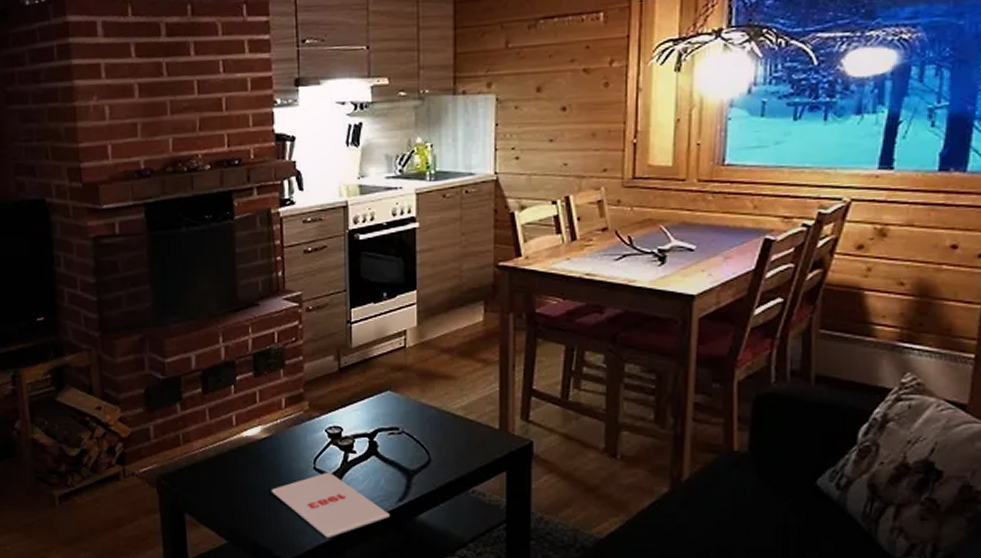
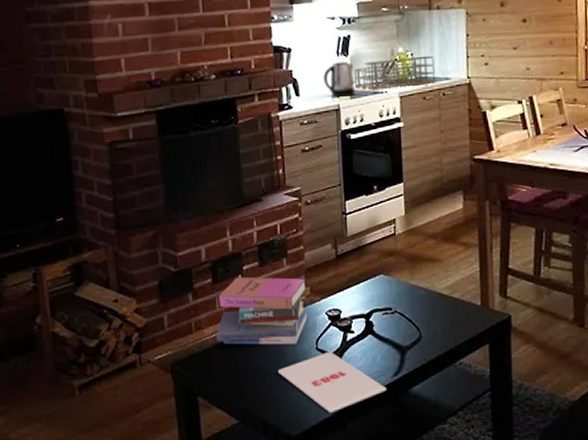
books: none [205,387,305,463] -> present [215,277,307,345]
kettle: none [330,153,366,194] -> present [323,62,356,98]
dish rack: none [364,147,459,188] -> present [353,55,436,92]

